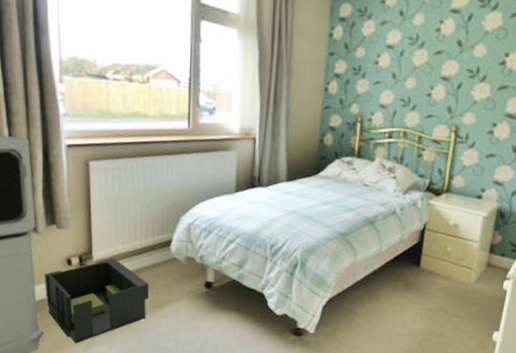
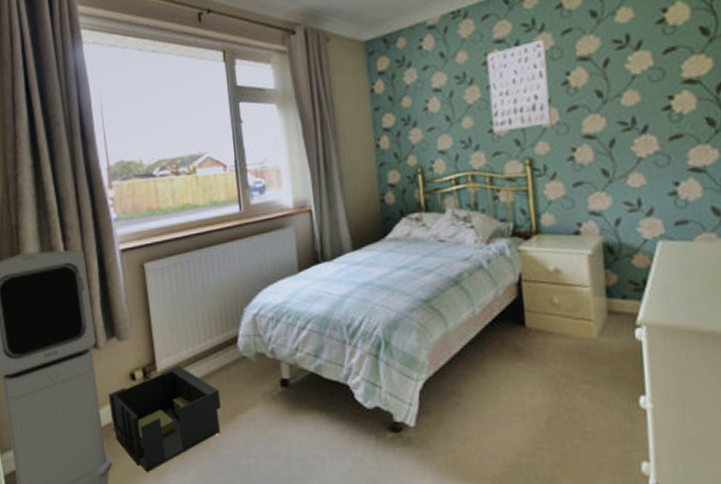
wall art: none [431,17,495,99] -> present [486,39,552,132]

